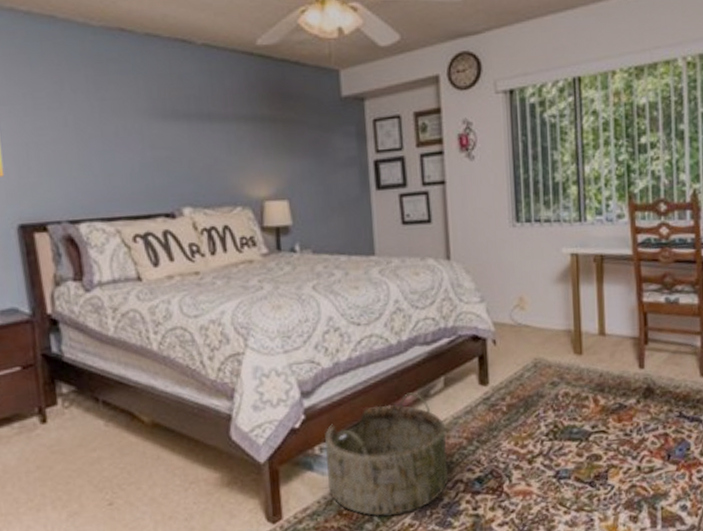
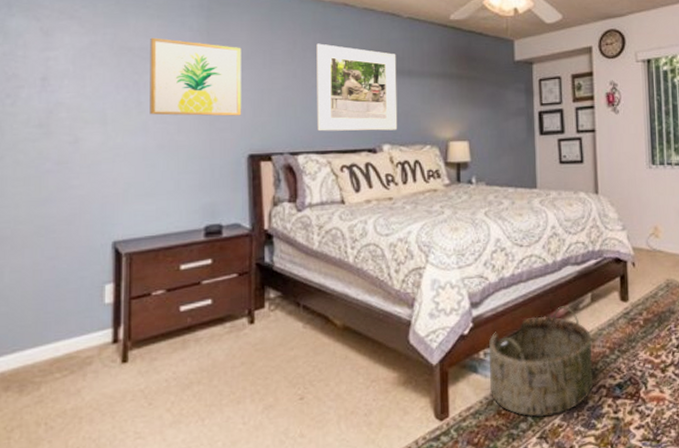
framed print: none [89,81,200,194] -> present [316,43,398,132]

